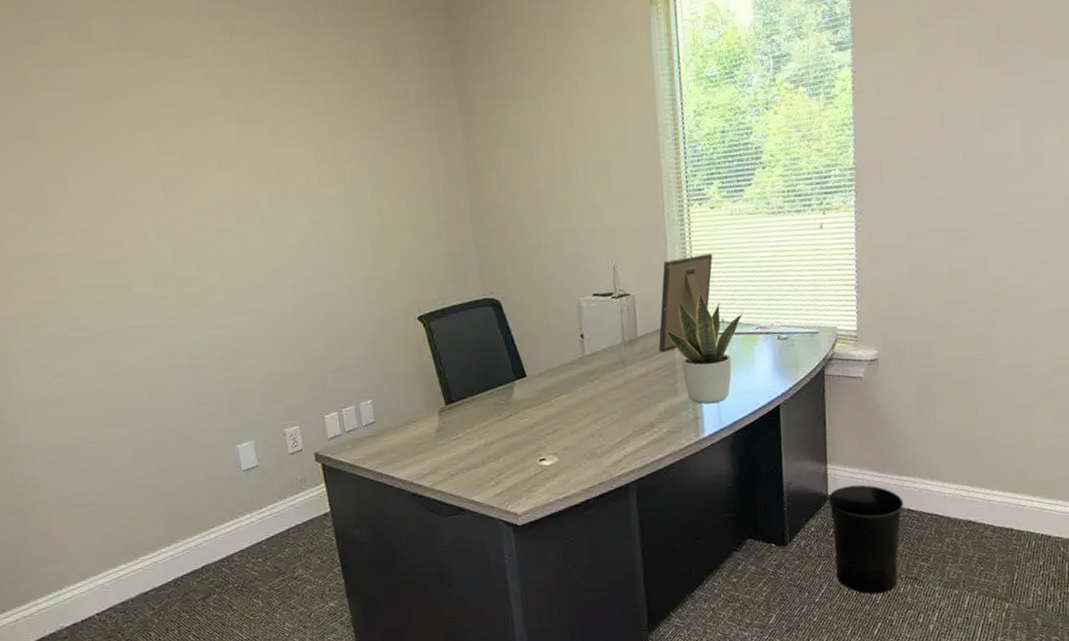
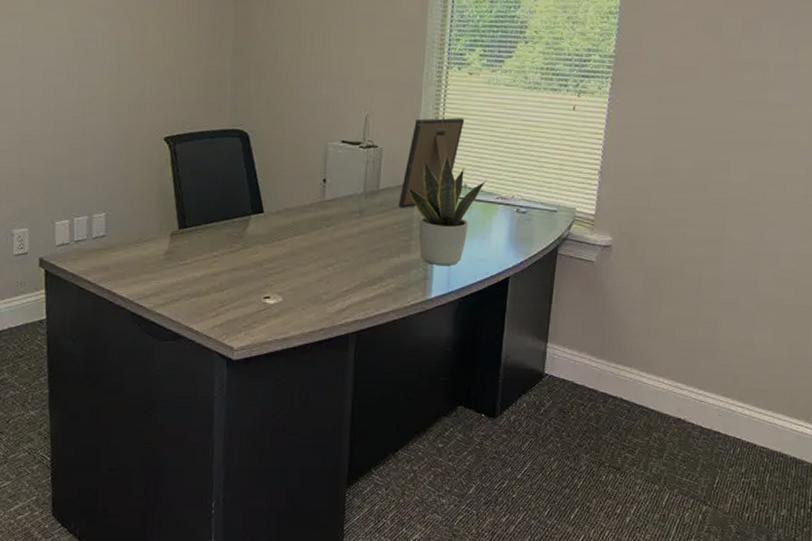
waste bin: present [828,484,904,594] -> none [541,367,617,479]

